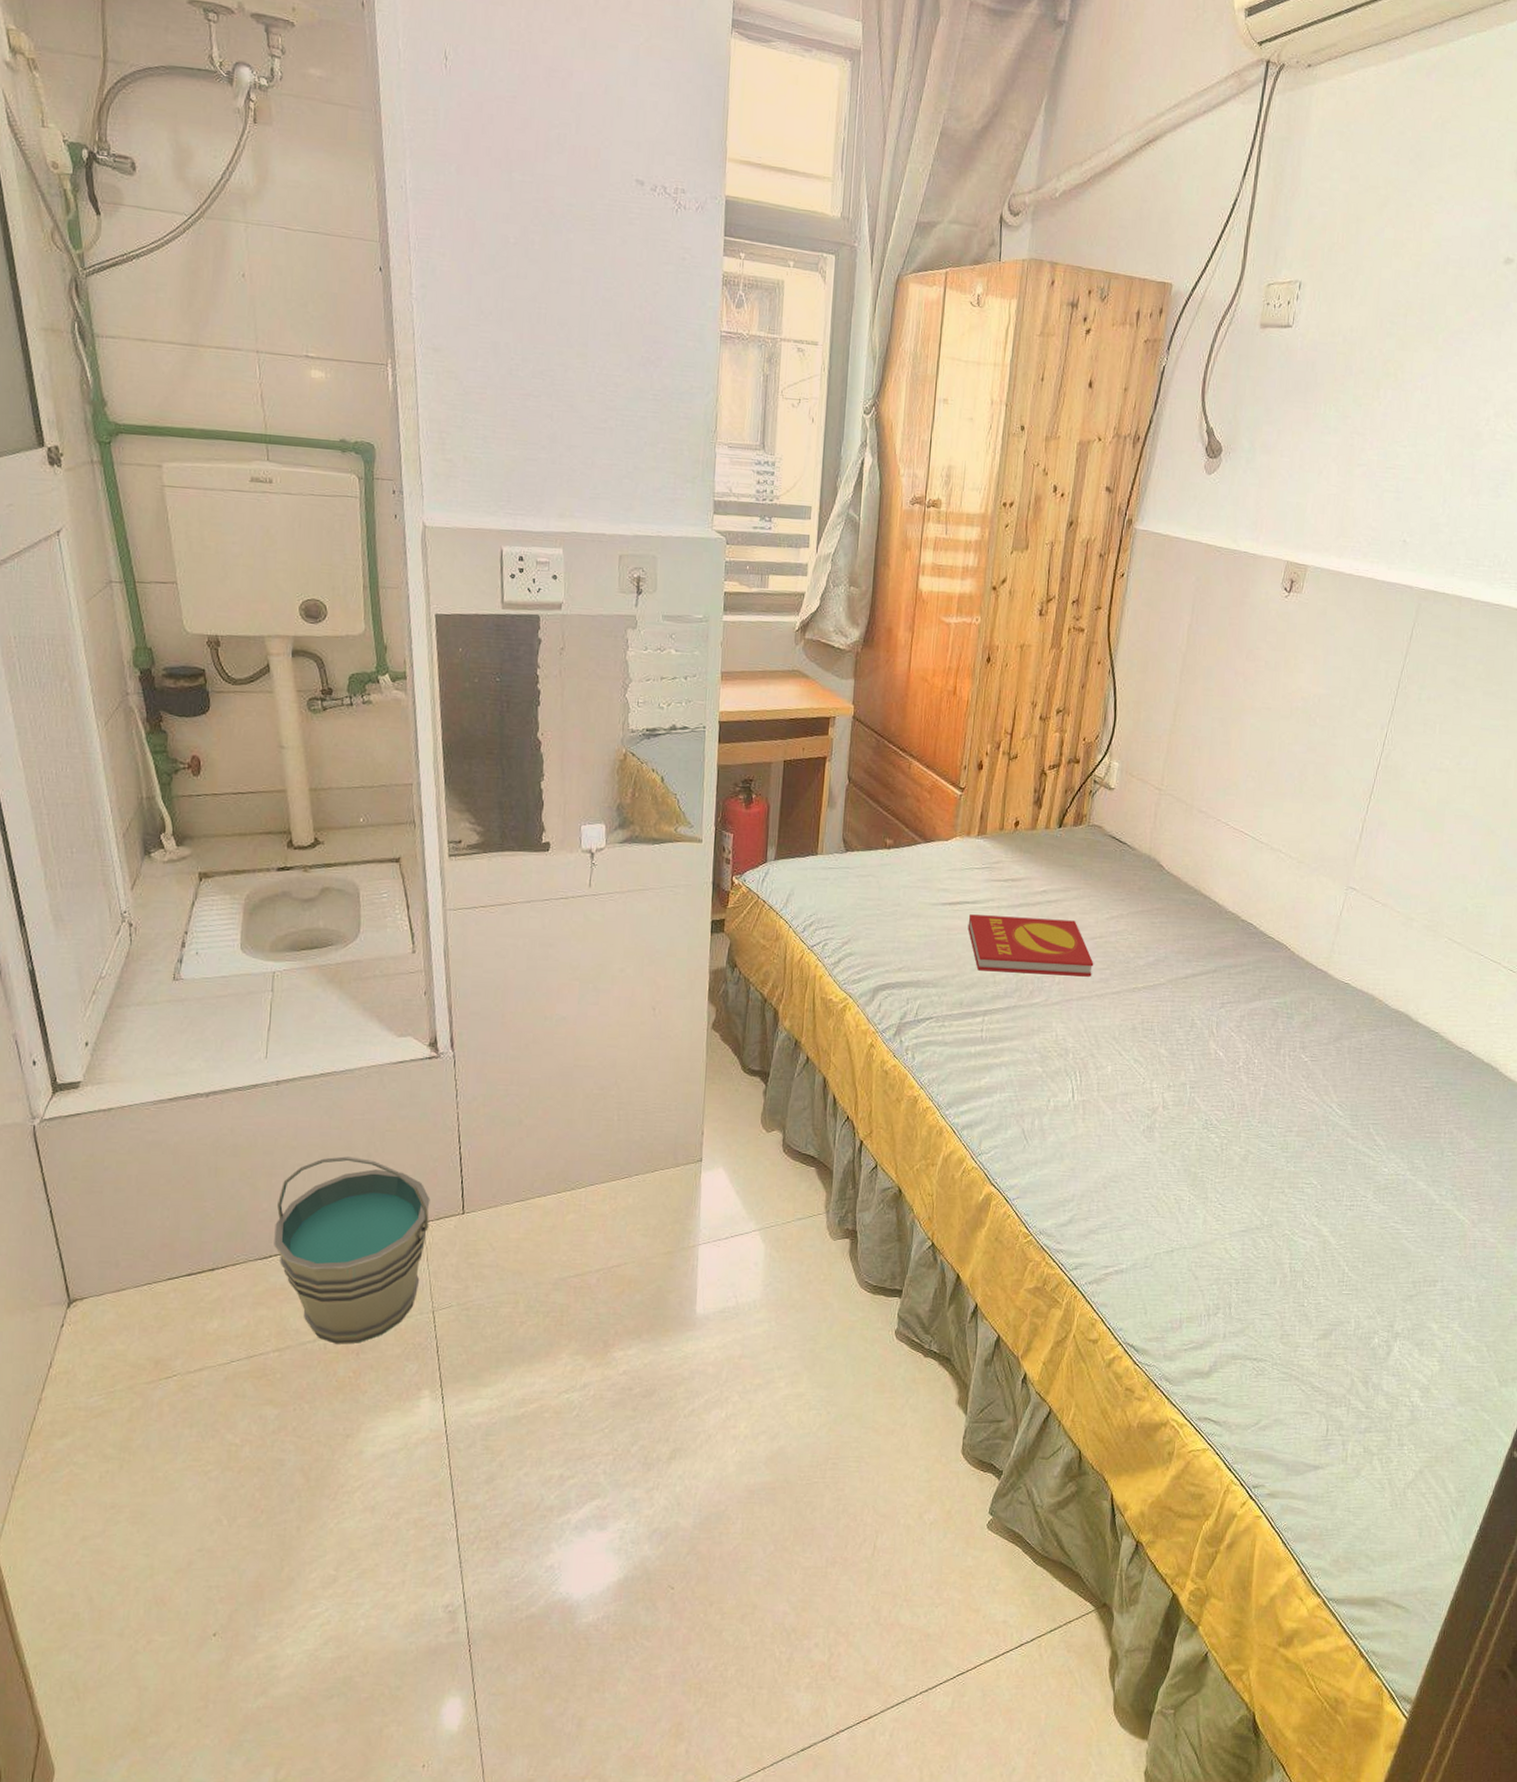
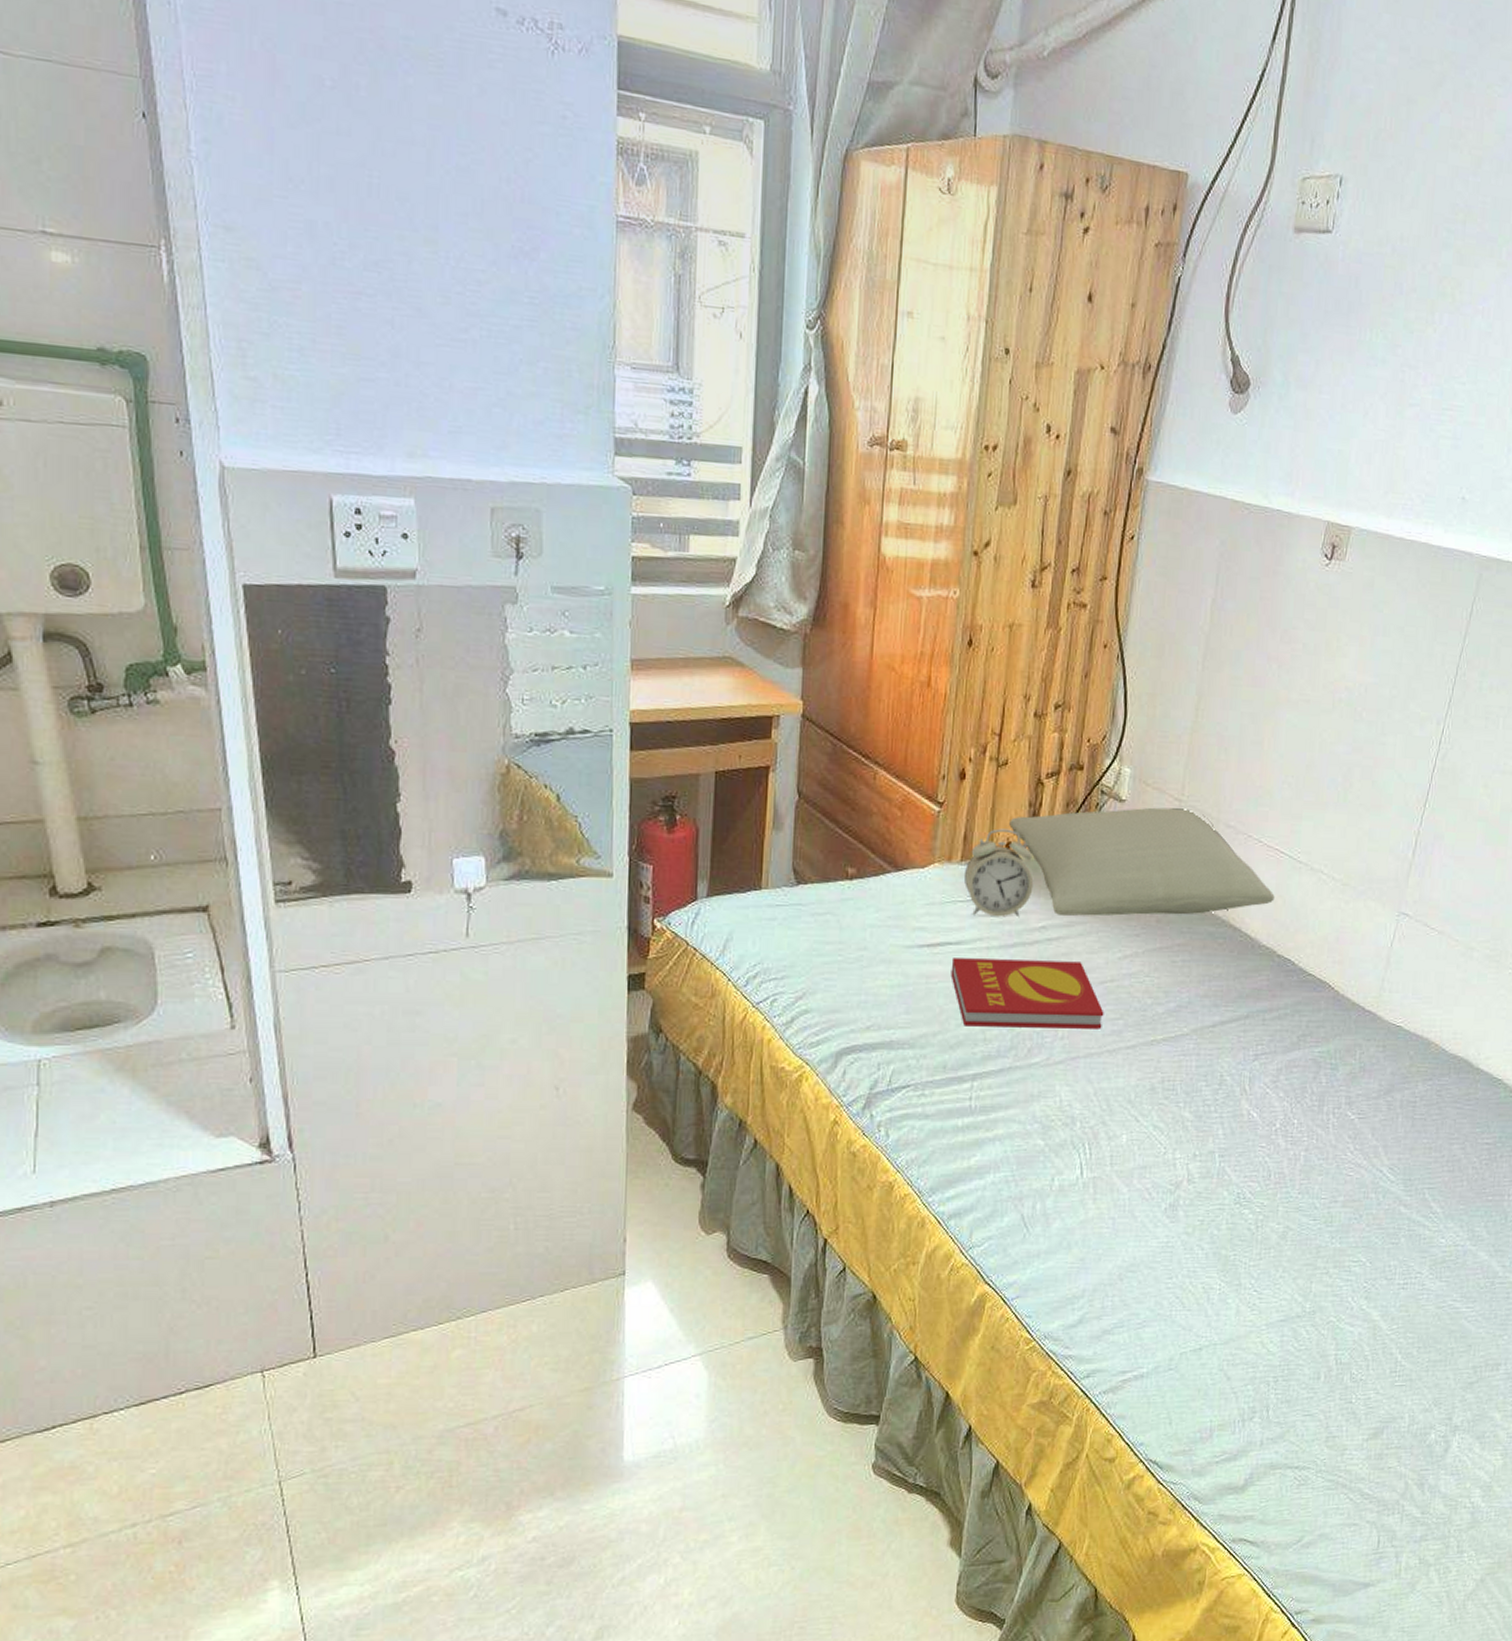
bucket: present [274,1156,430,1344] -> none [57,1294,270,1532]
alarm clock: none [980,810,1037,882] -> present [964,828,1034,917]
pillow: none [1018,795,1240,884] -> present [1009,807,1275,916]

